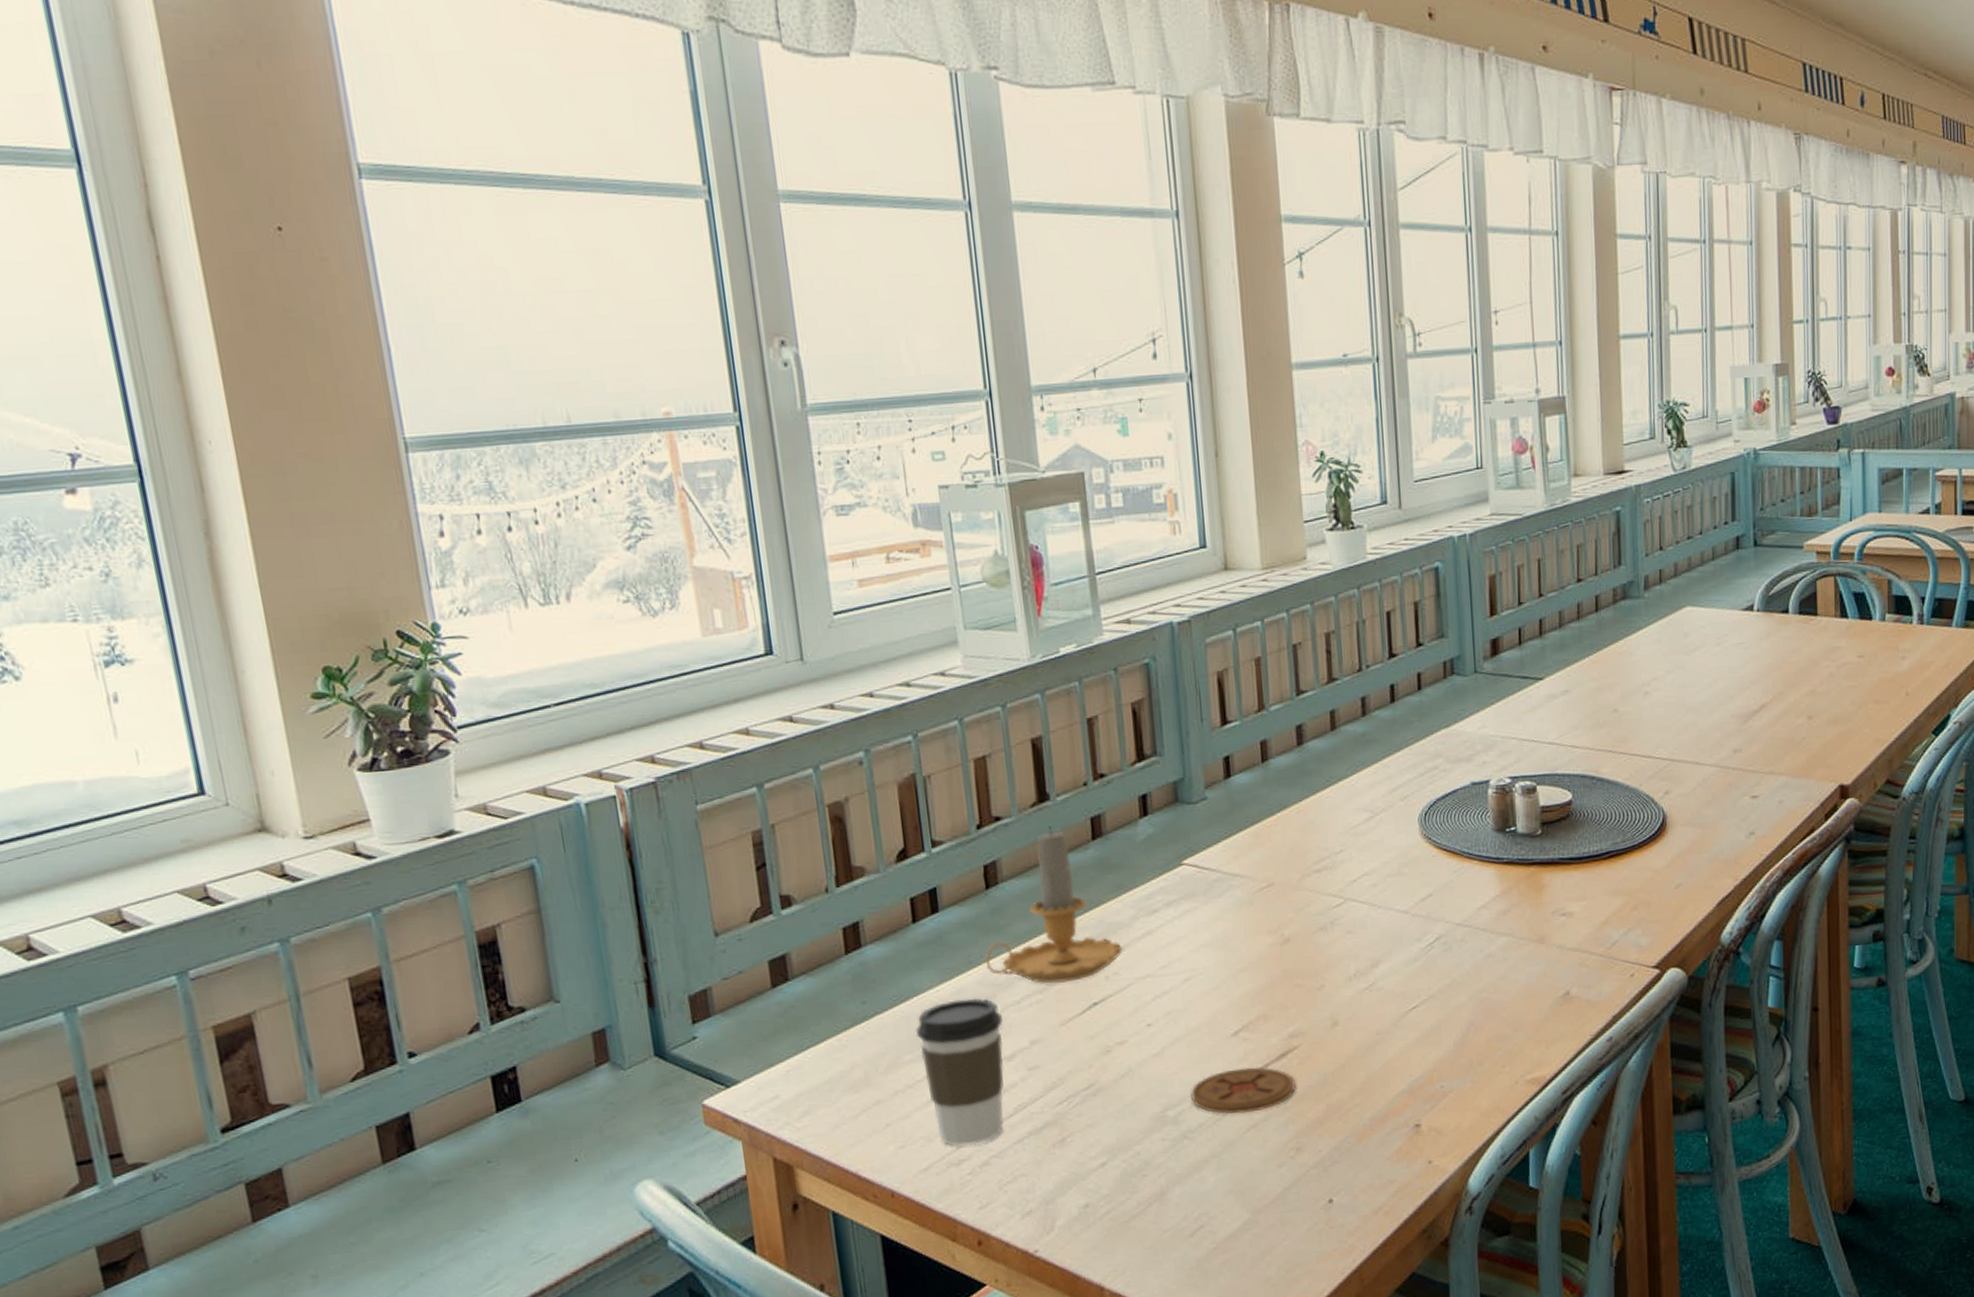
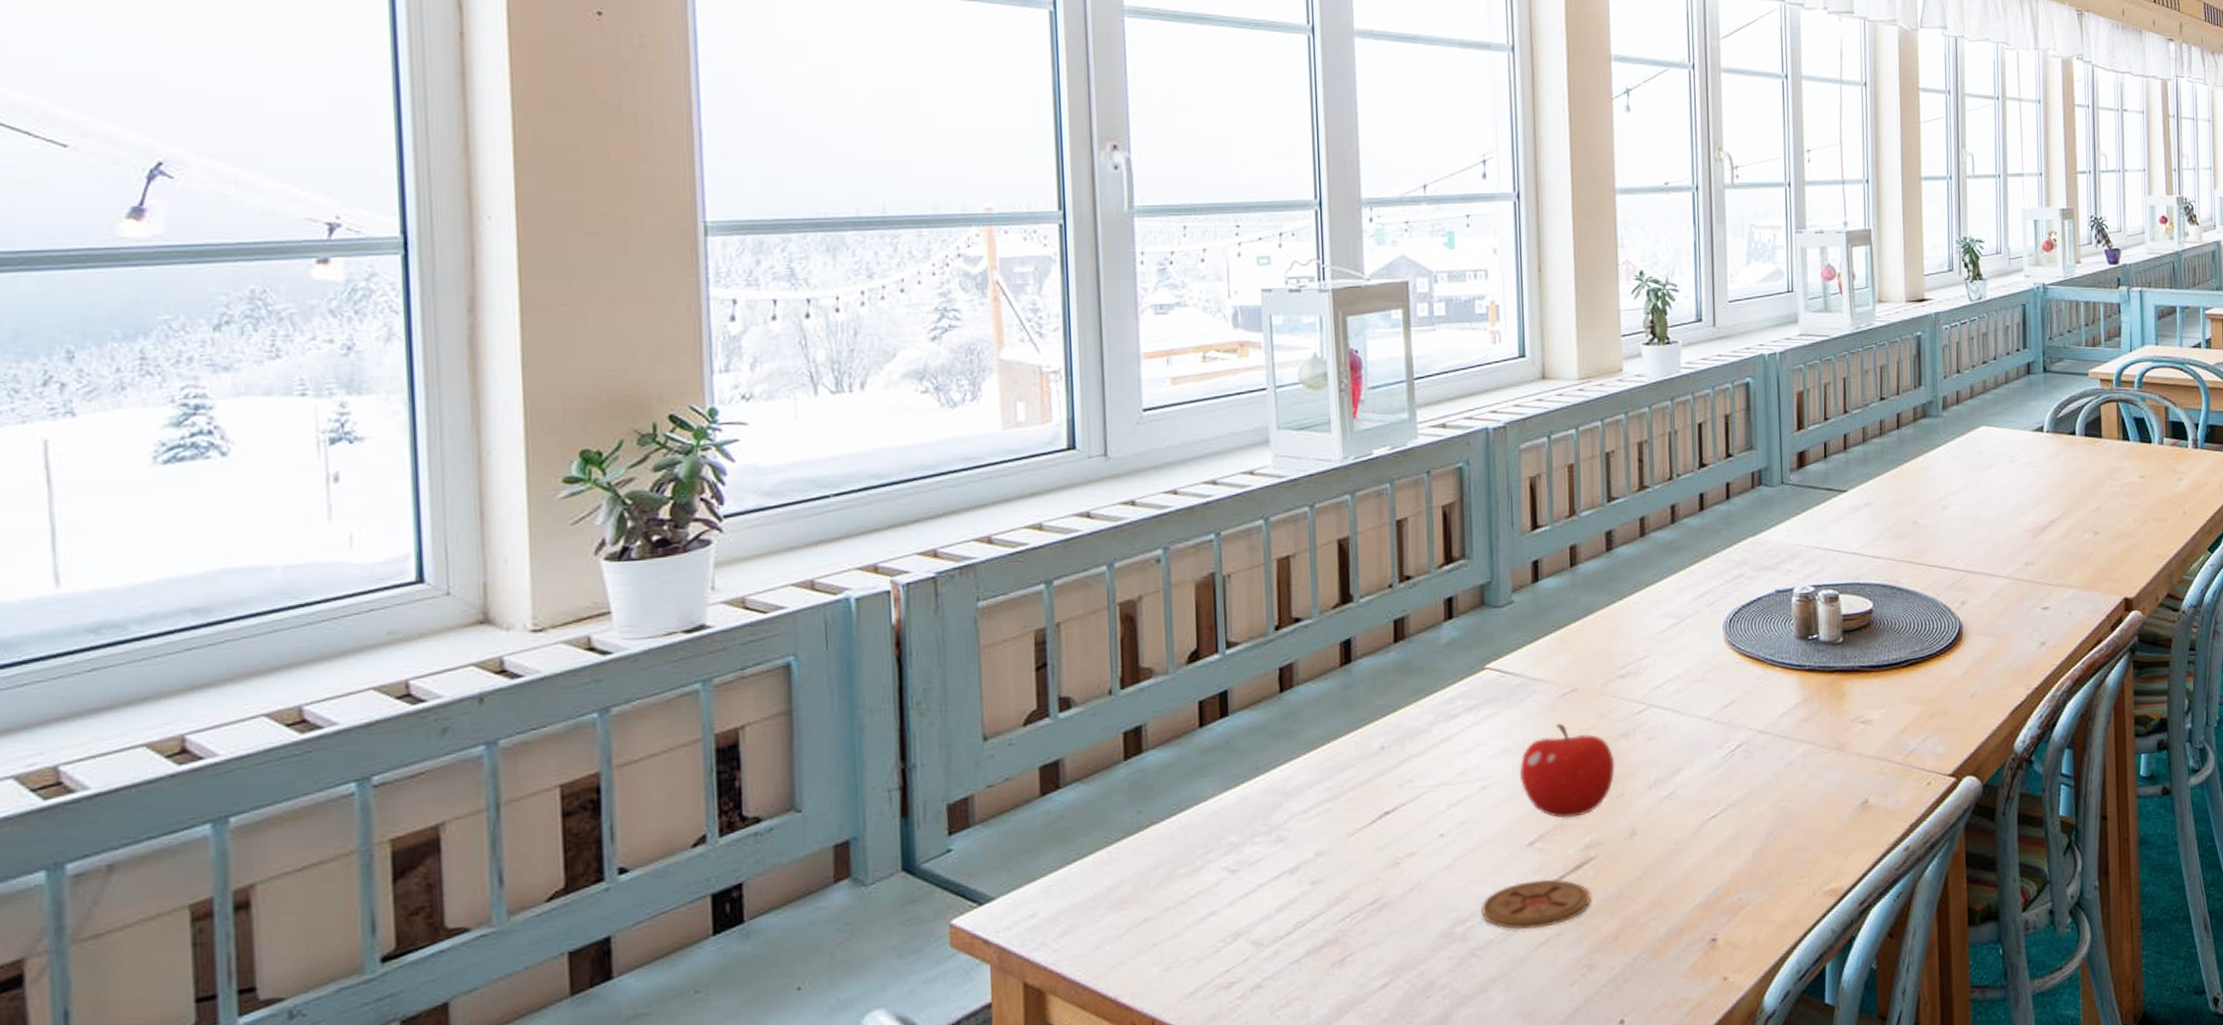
coffee cup: present [915,998,1004,1147] -> none [1193,807,1288,968]
candle: present [985,826,1123,984] -> none [1273,628,1419,792]
fruit: none [1221,917,1315,1009] -> present [1520,723,1615,818]

